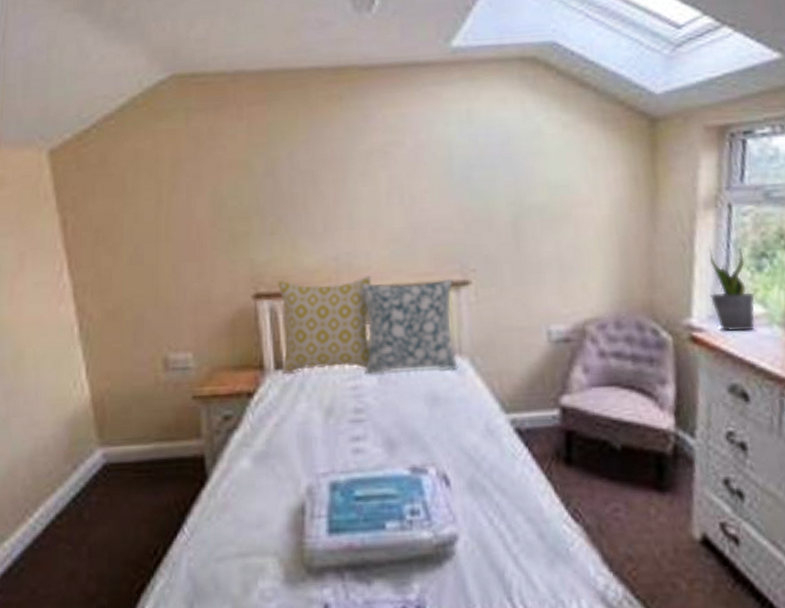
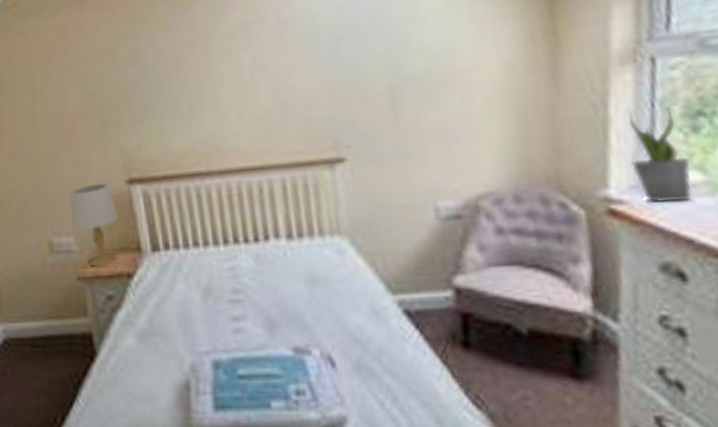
table lamp: none [191,296,242,385] -> present [70,183,119,267]
pillow: present [277,275,373,374] -> none [148,157,245,255]
pillow: present [360,278,459,374] -> none [230,156,338,255]

